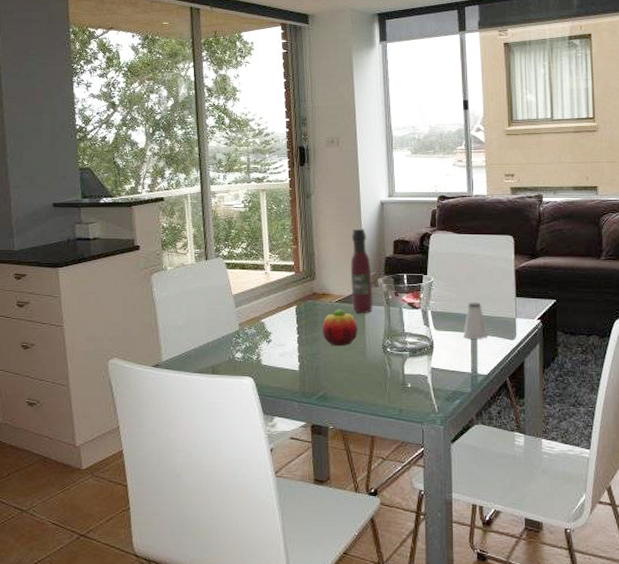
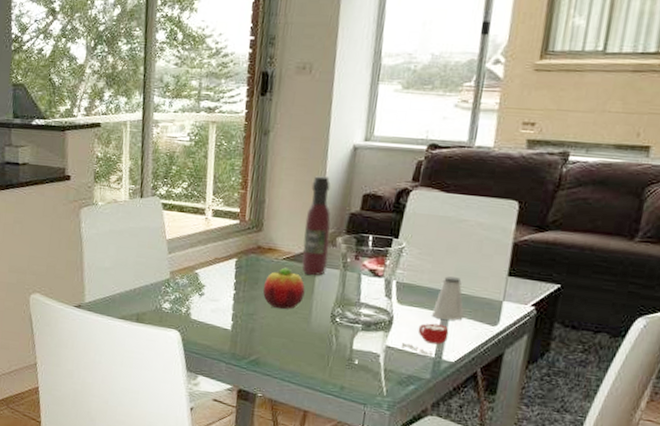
mug: none [443,343,479,373] -> present [401,323,449,357]

